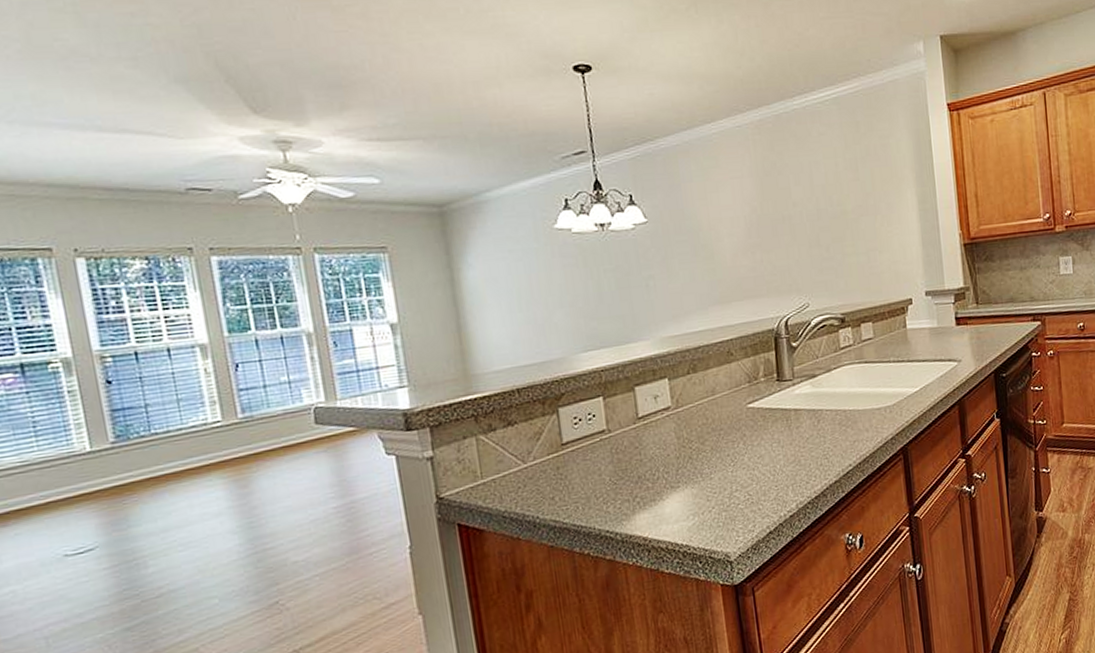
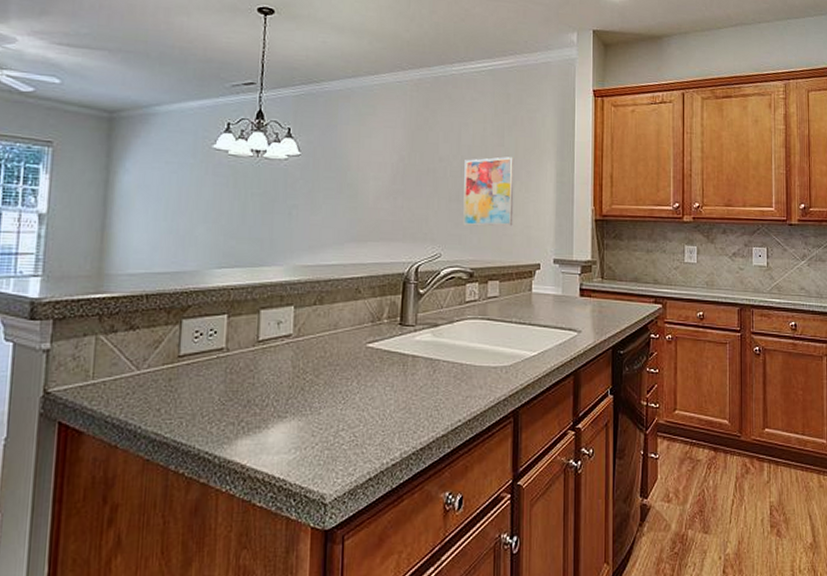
wall art: none [820,191,879,271] -> present [463,157,515,227]

